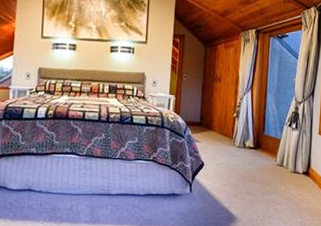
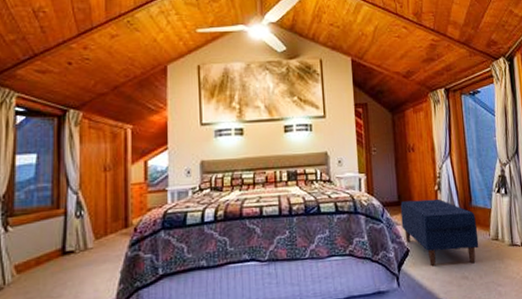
bench: none [200,123,266,183] -> present [400,198,479,267]

